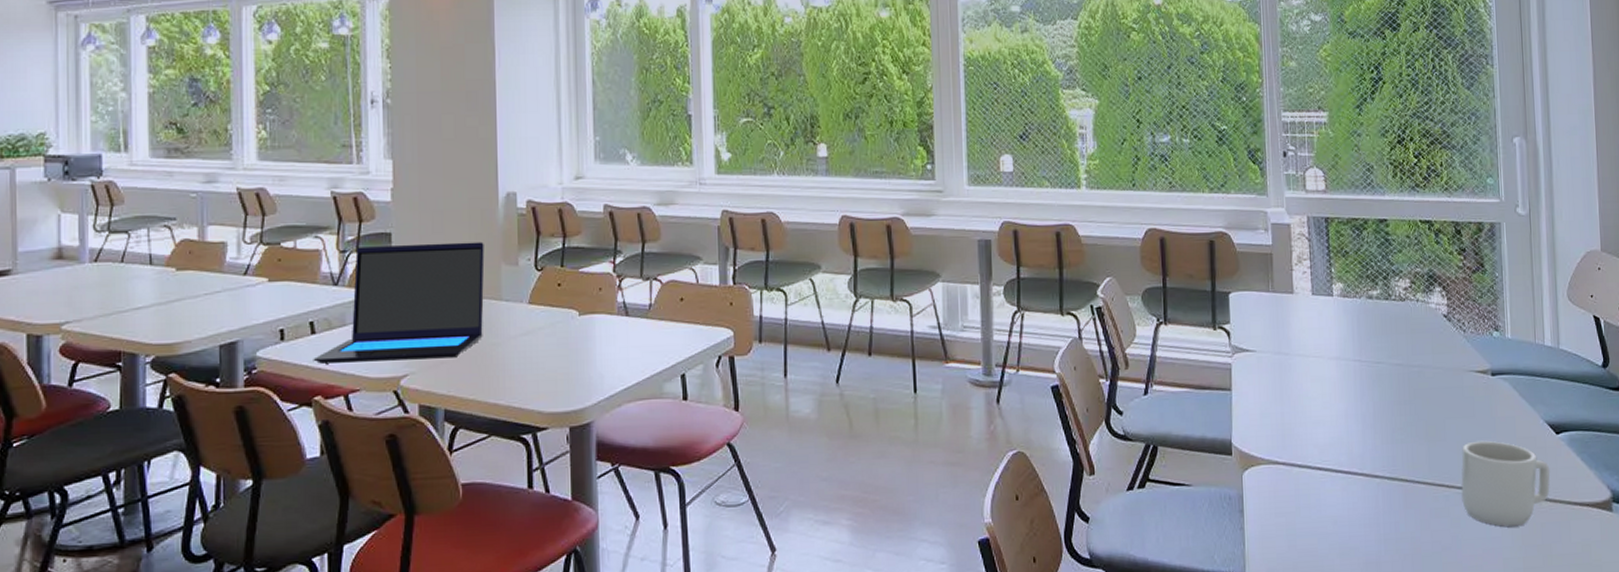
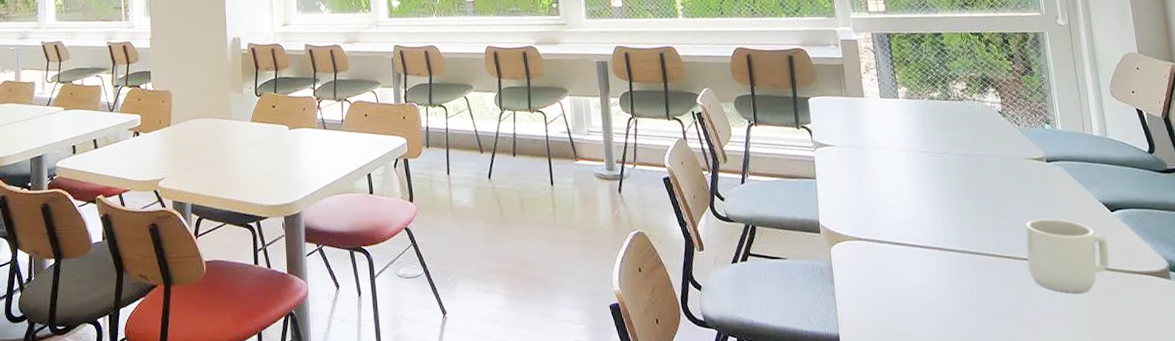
laptop: present [313,242,485,364] -> none [96,75,219,171]

